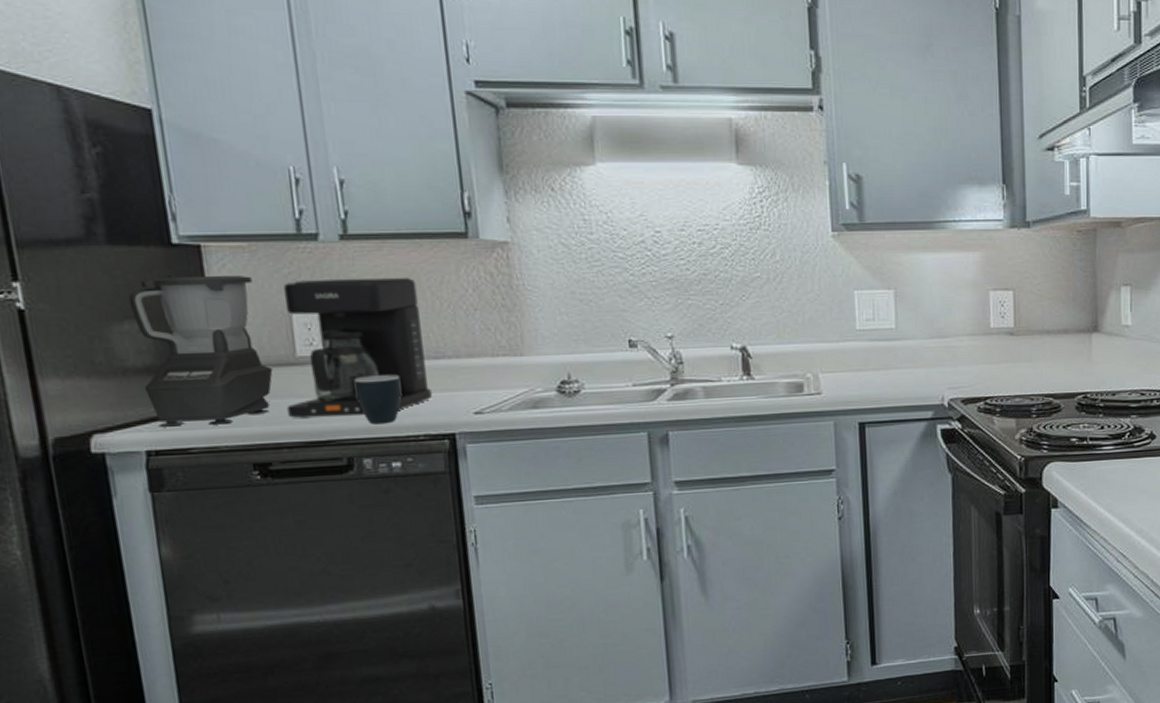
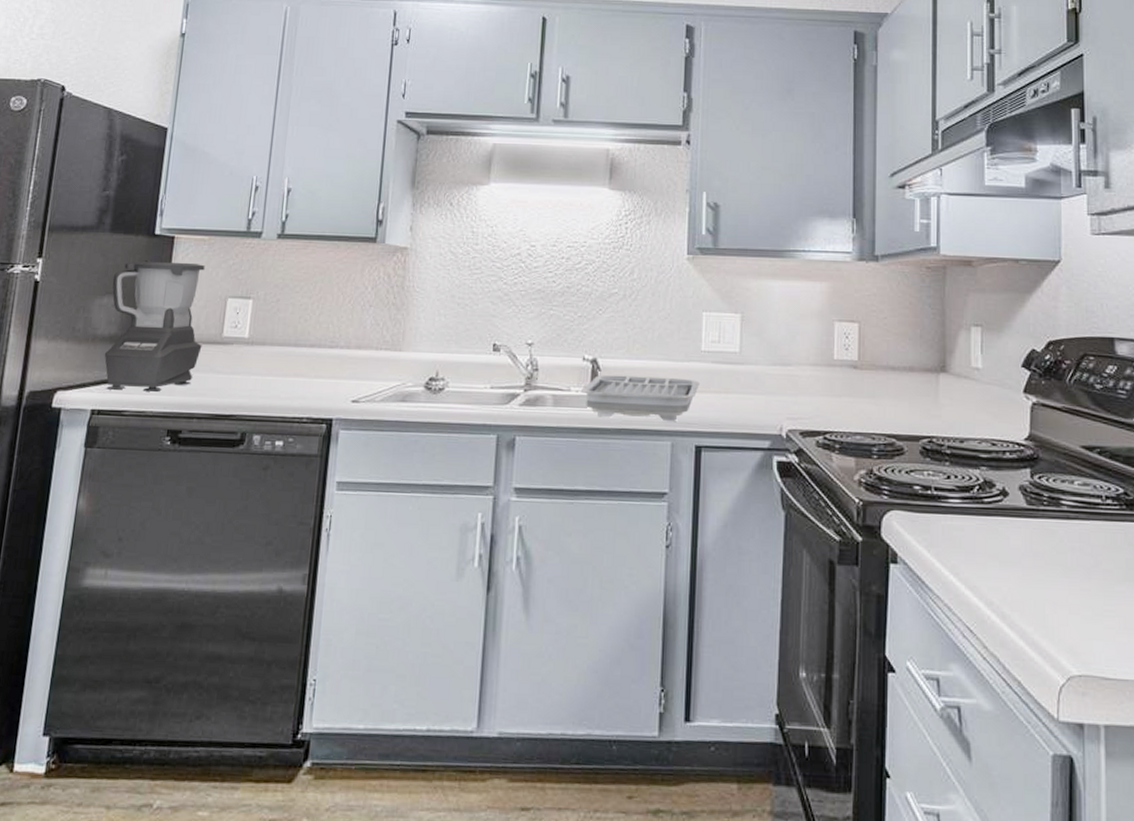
coffee maker: present [283,278,432,419] -> none [204,271,328,394]
mug: present [354,375,402,425] -> none [260,358,299,404]
dish rack: none [733,358,858,405] -> present [581,374,700,421]

